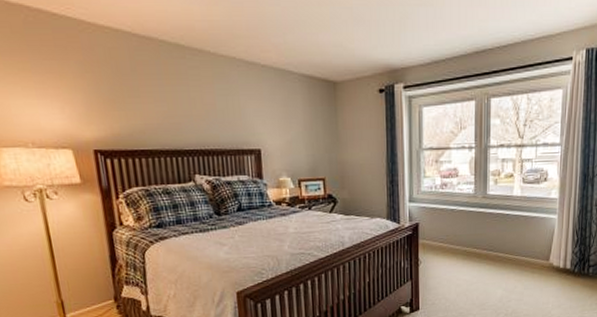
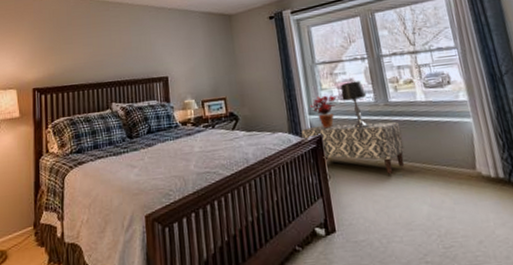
bench: none [399,213,493,262] -> present [301,121,405,174]
potted plant: none [411,183,439,217] -> present [310,95,338,129]
table lamp: none [443,171,468,219] -> present [340,81,369,129]

